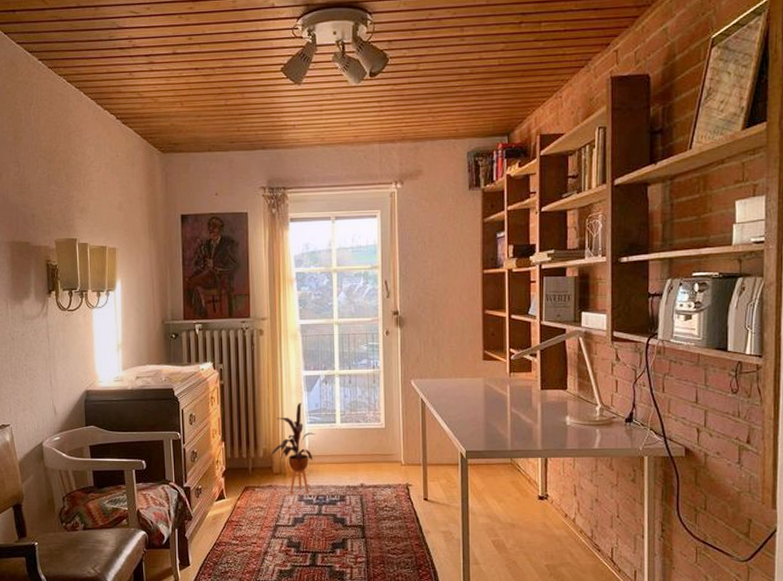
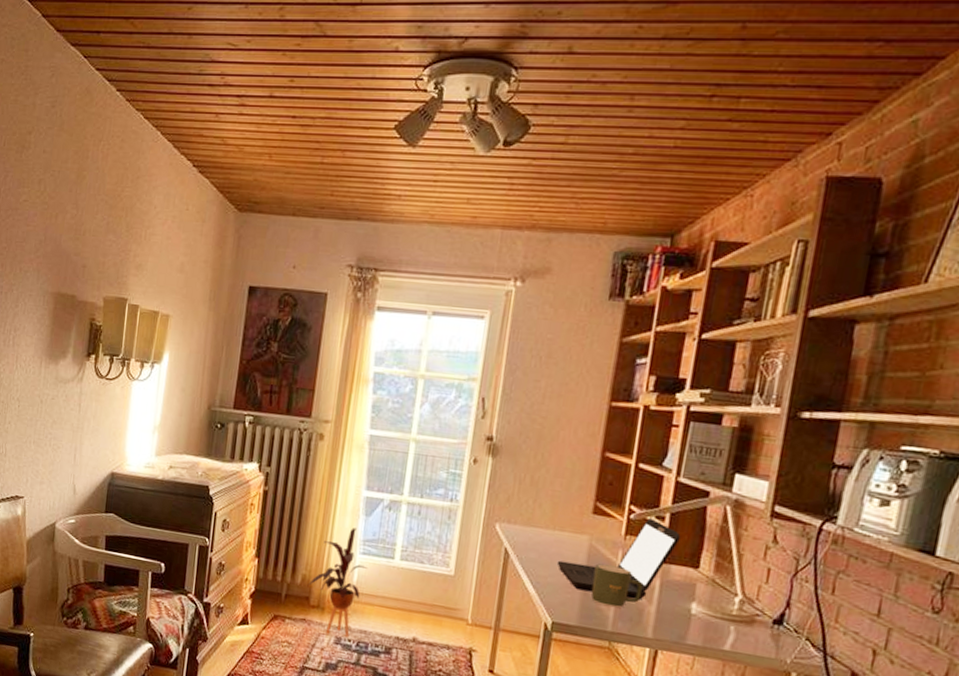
laptop: none [462,357,550,421] -> present [556,518,681,599]
mug: none [491,398,529,431] -> present [591,564,643,609]

